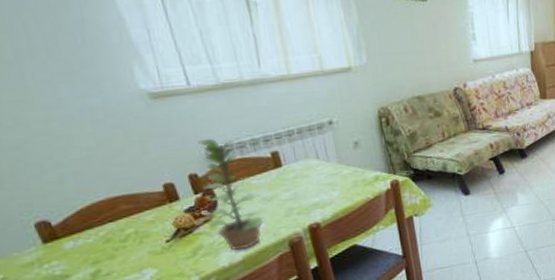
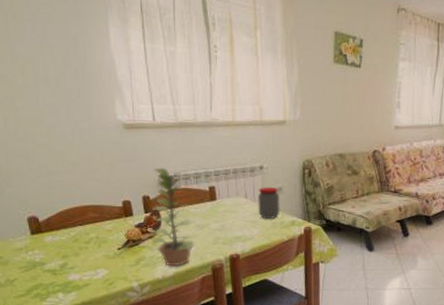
jar: none [330,142,360,179] -> present [258,187,280,219]

